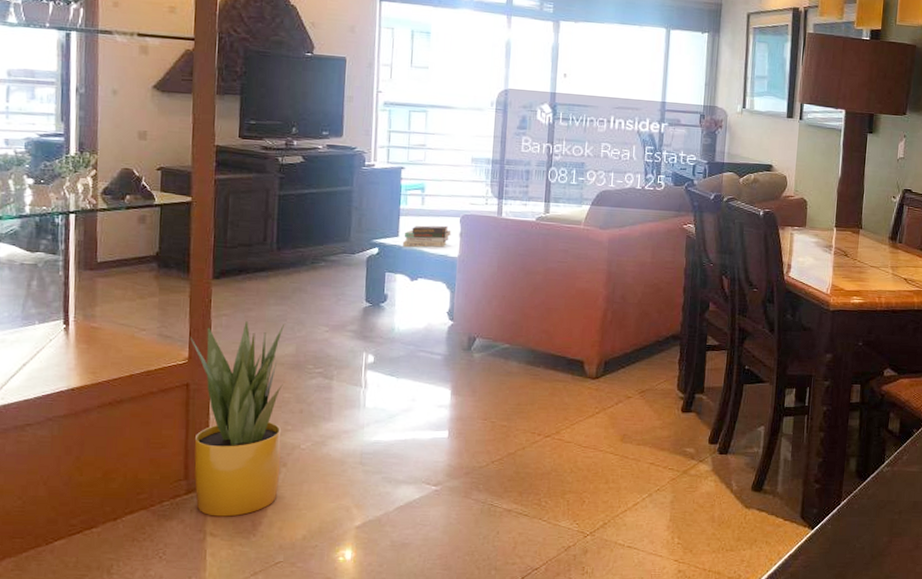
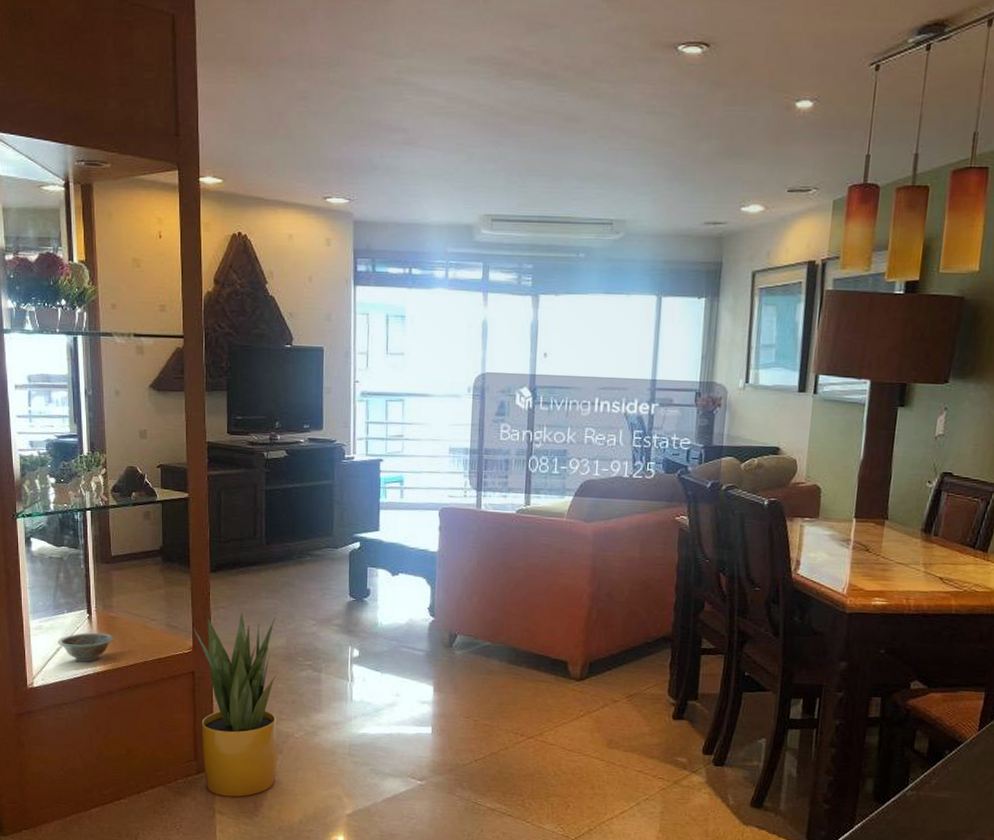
decorative bowl: none [24,344,95,378] -> present [57,632,114,662]
books: present [403,225,452,248] -> none [383,519,431,542]

